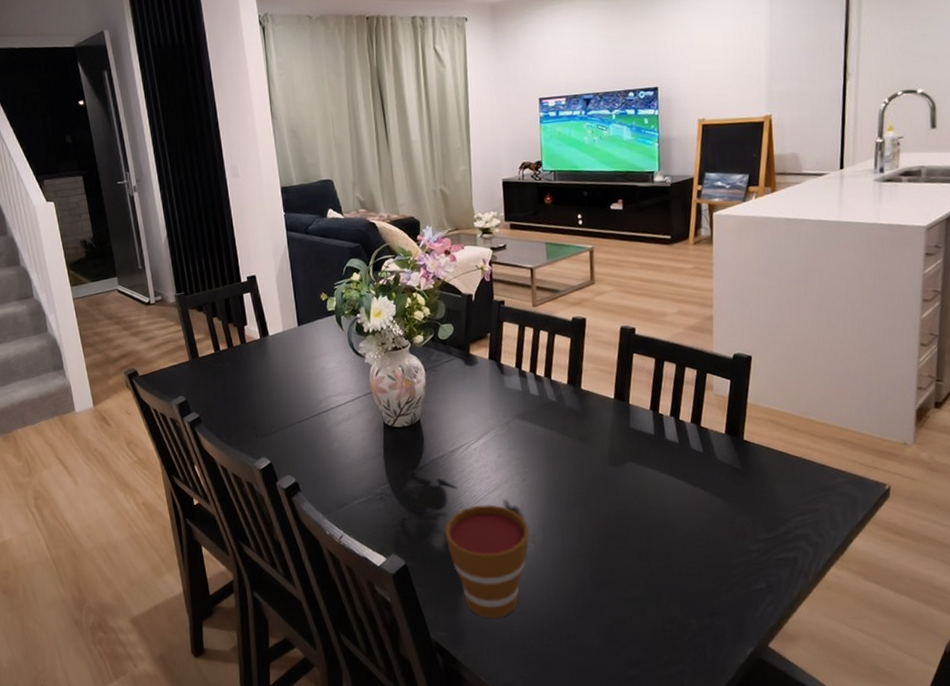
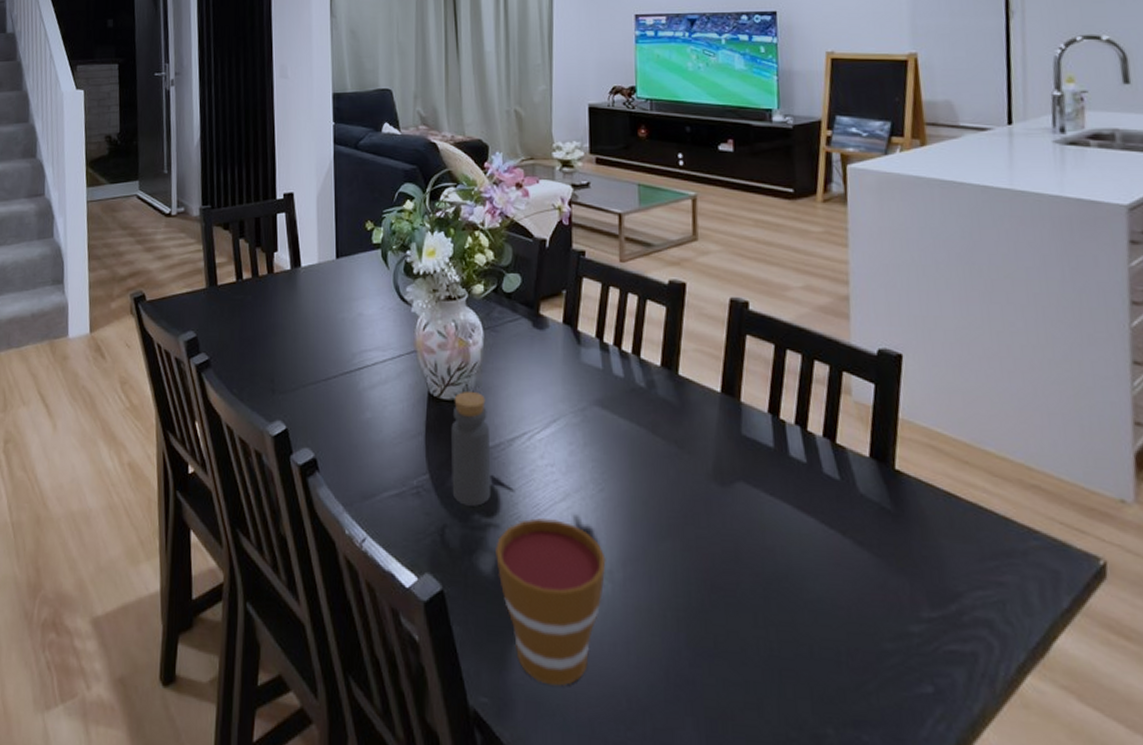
bottle: none [404,418,439,503] -> present [451,391,492,506]

